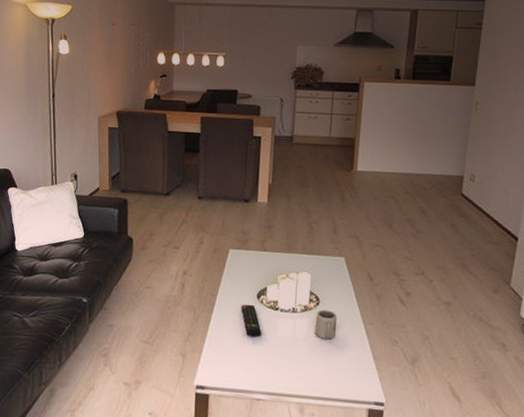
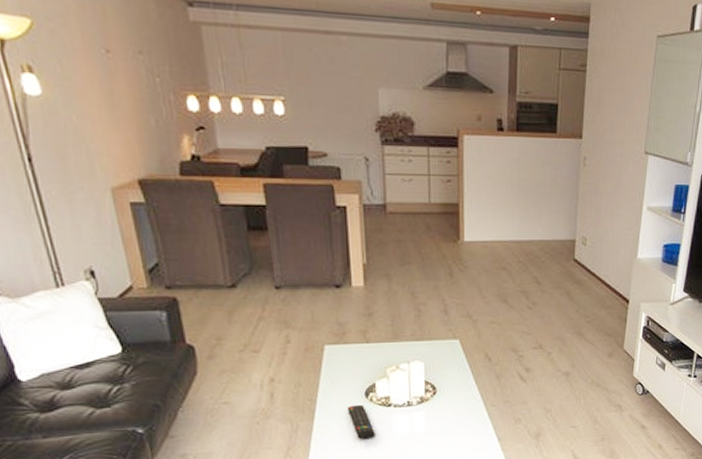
cup: present [315,309,338,340] -> none [434,398,458,429]

